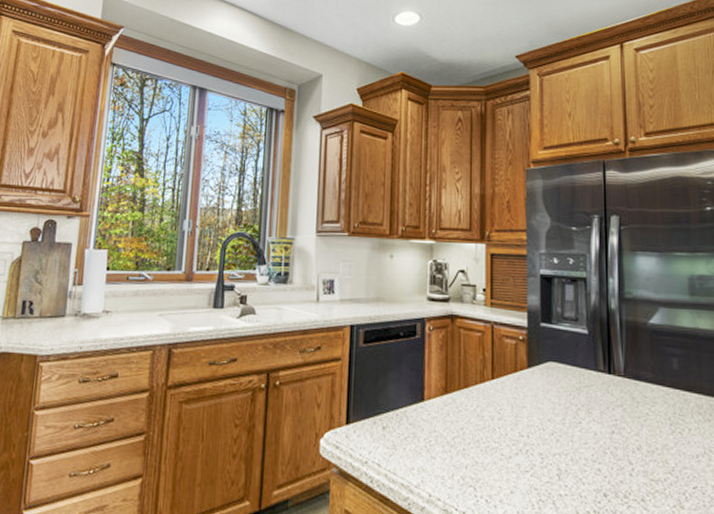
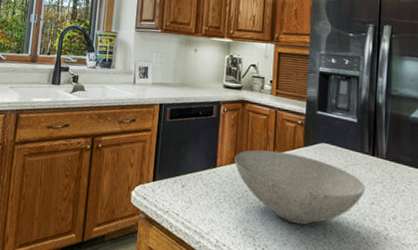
bowl: none [446,375,603,466] -> present [234,149,366,225]

